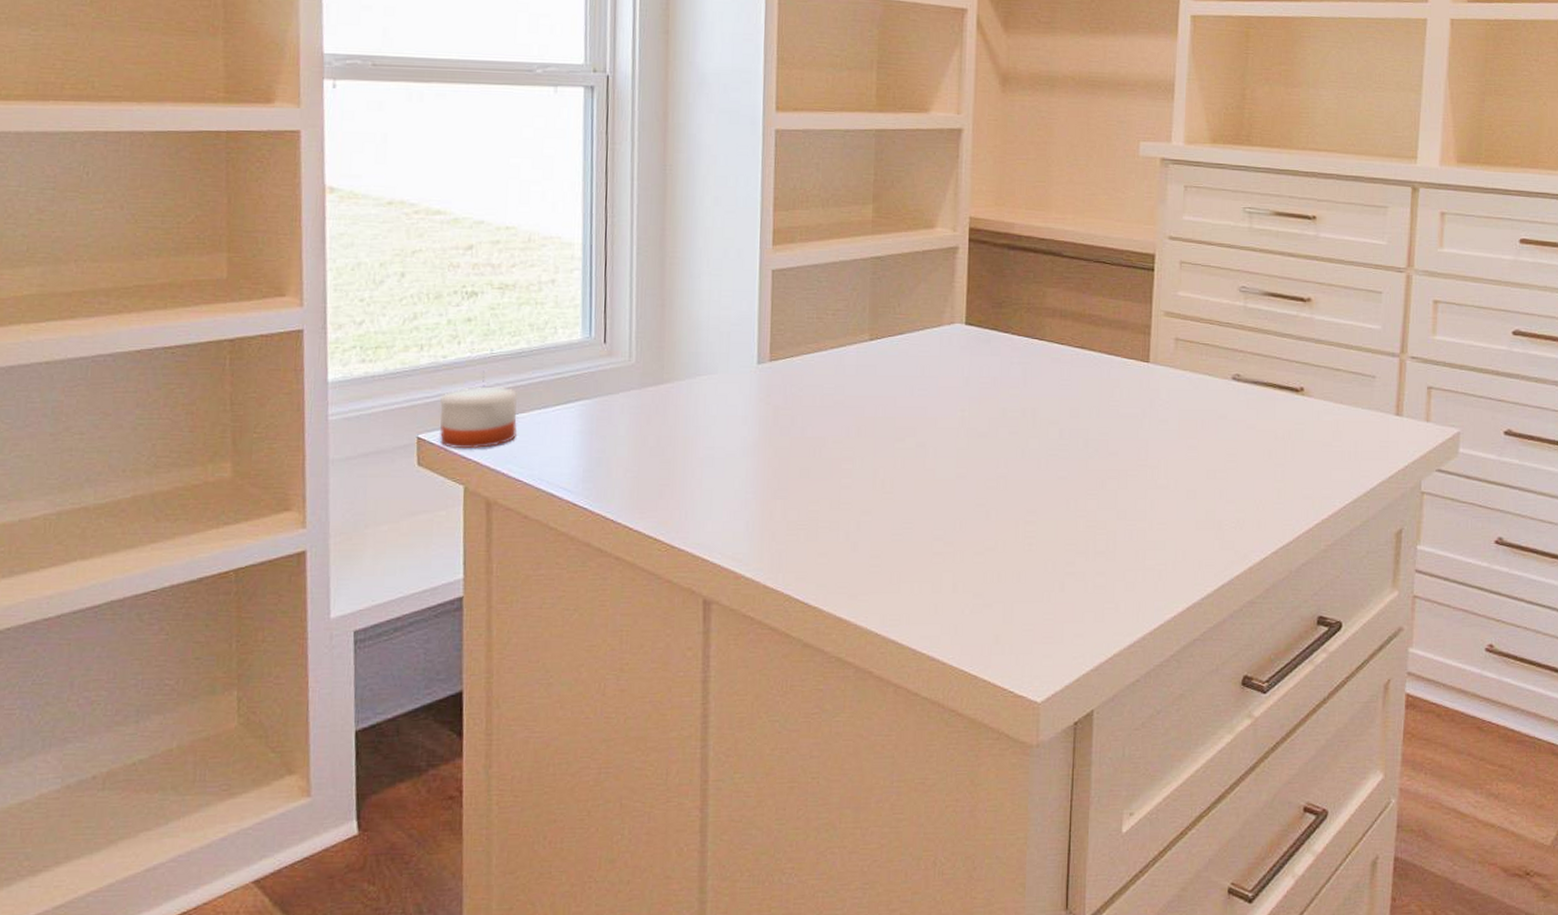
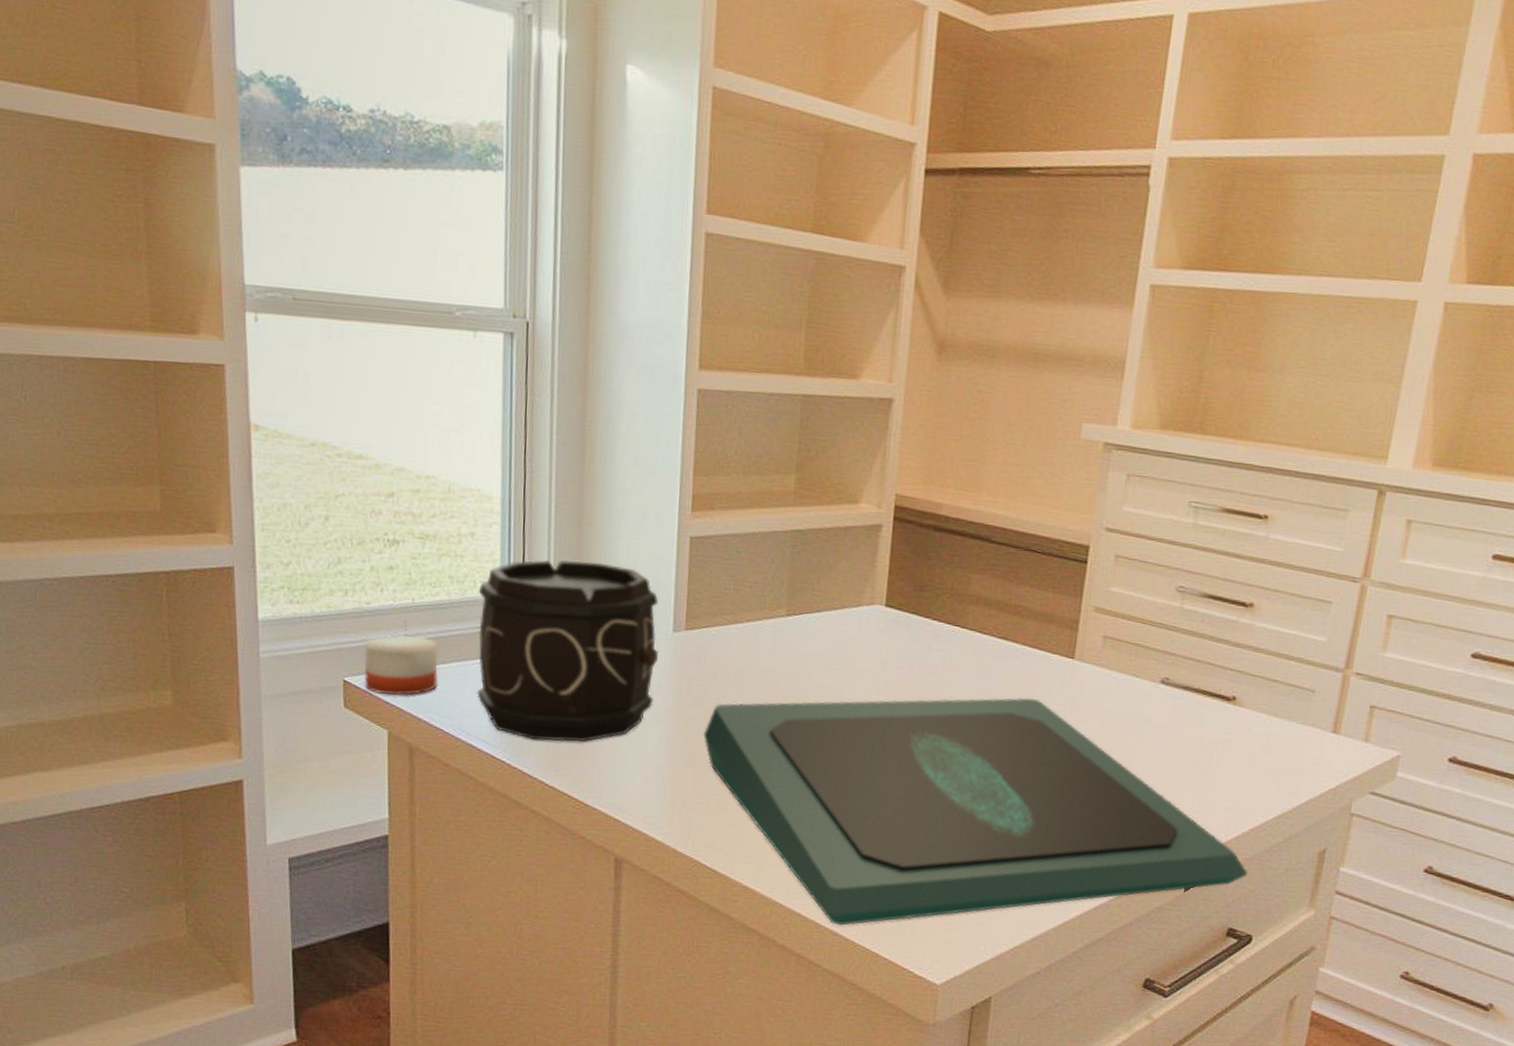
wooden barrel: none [558,300,743,484] -> present [477,559,659,742]
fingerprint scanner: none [791,403,1332,650] -> present [704,697,1248,926]

